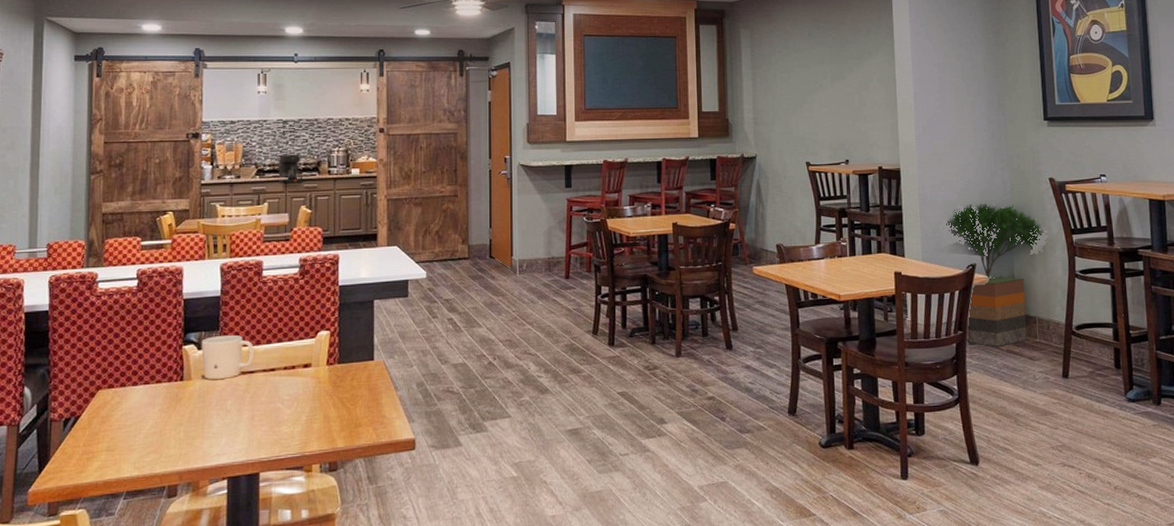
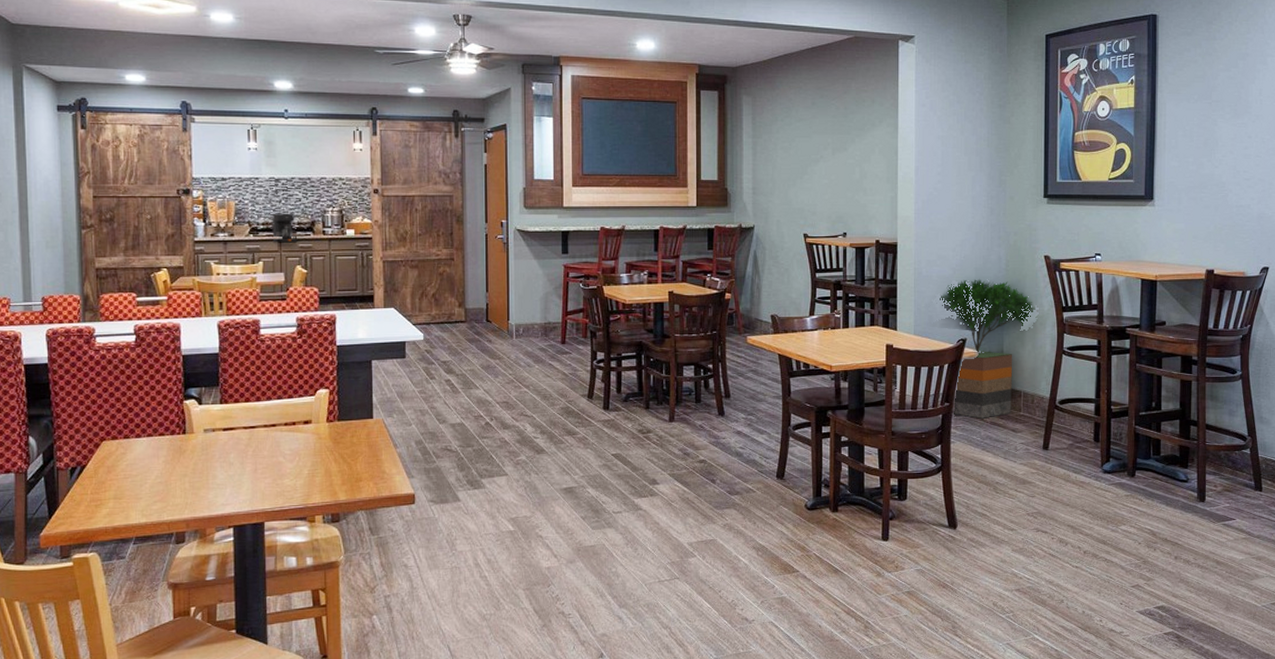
mug: present [201,334,255,380] -> none [202,390,255,434]

